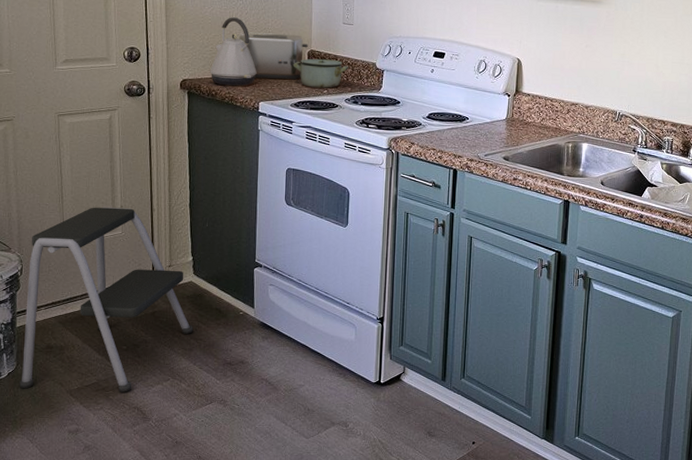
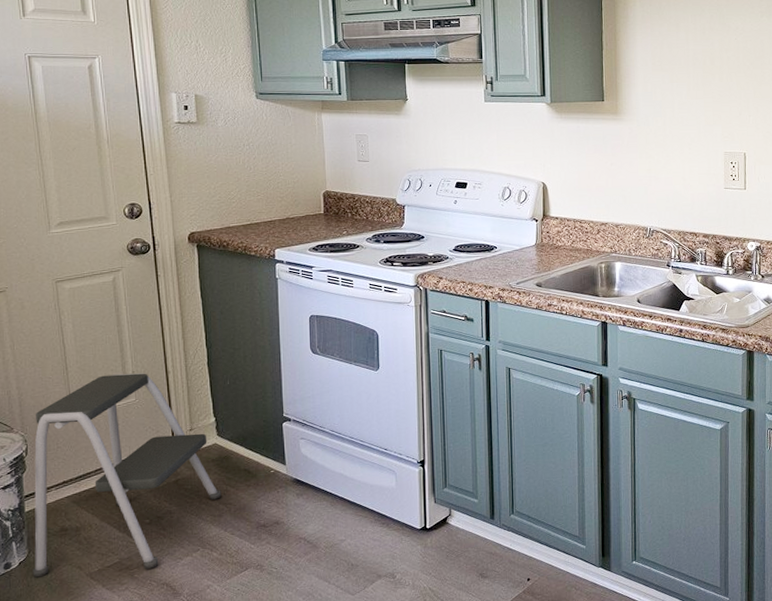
kettle: present [210,17,257,87] -> none [219,163,270,236]
toaster: present [239,32,308,80] -> none [248,176,323,225]
cooking pot: present [293,58,349,89] -> none [308,198,368,230]

